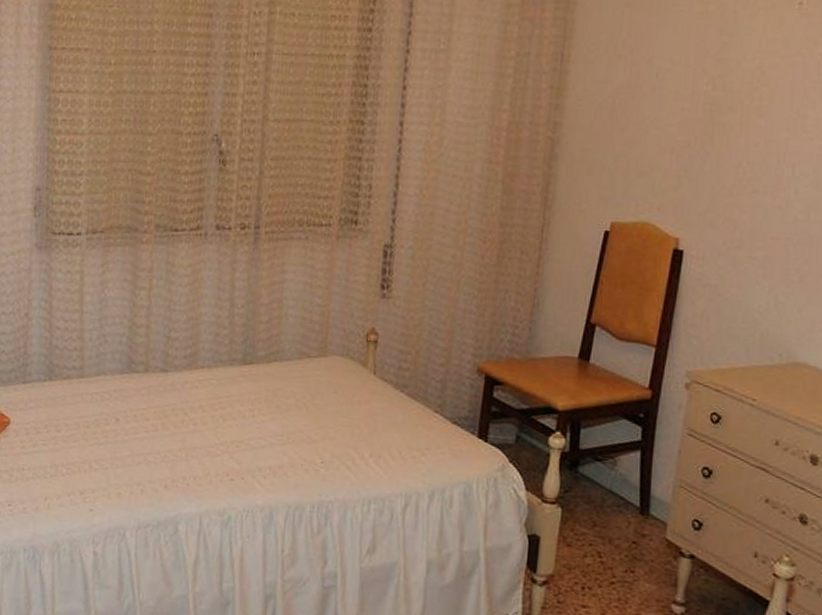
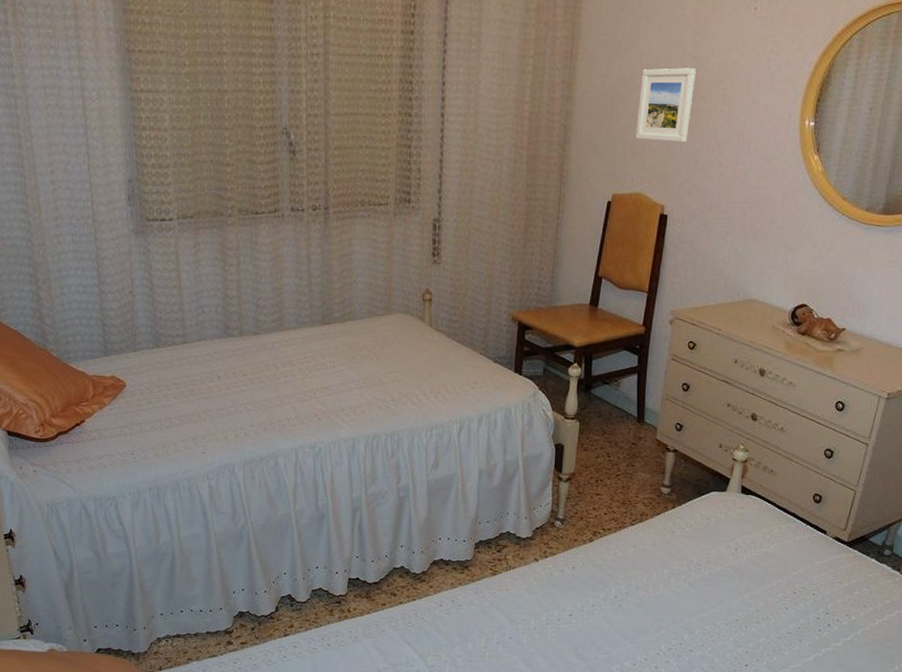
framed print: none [642,73,722,162] -> present [635,68,696,142]

